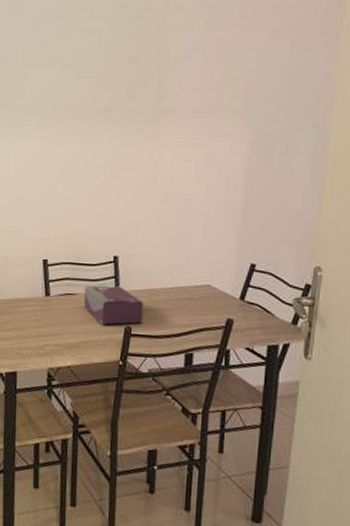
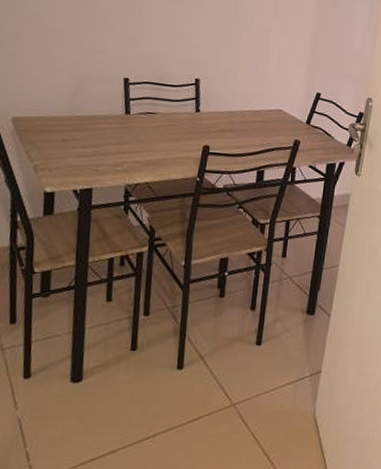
tissue box: present [83,285,144,325] -> none [164,105,222,144]

